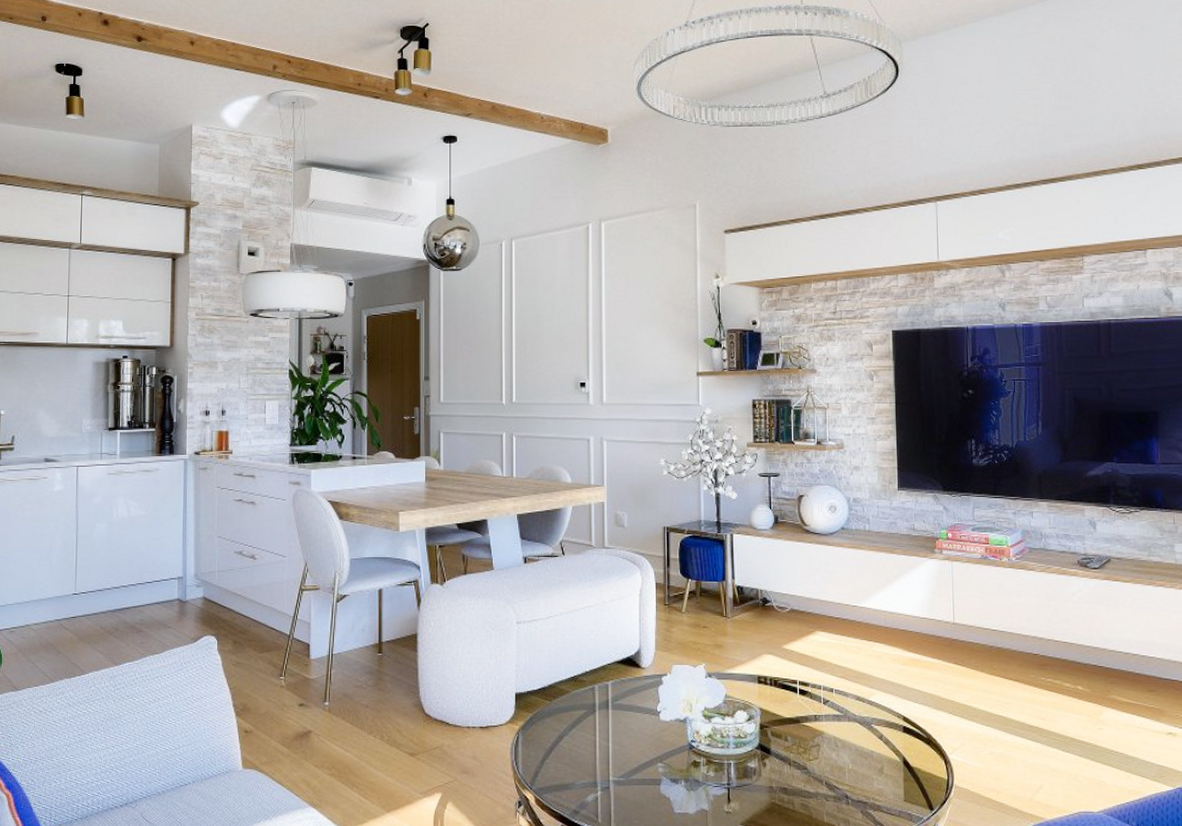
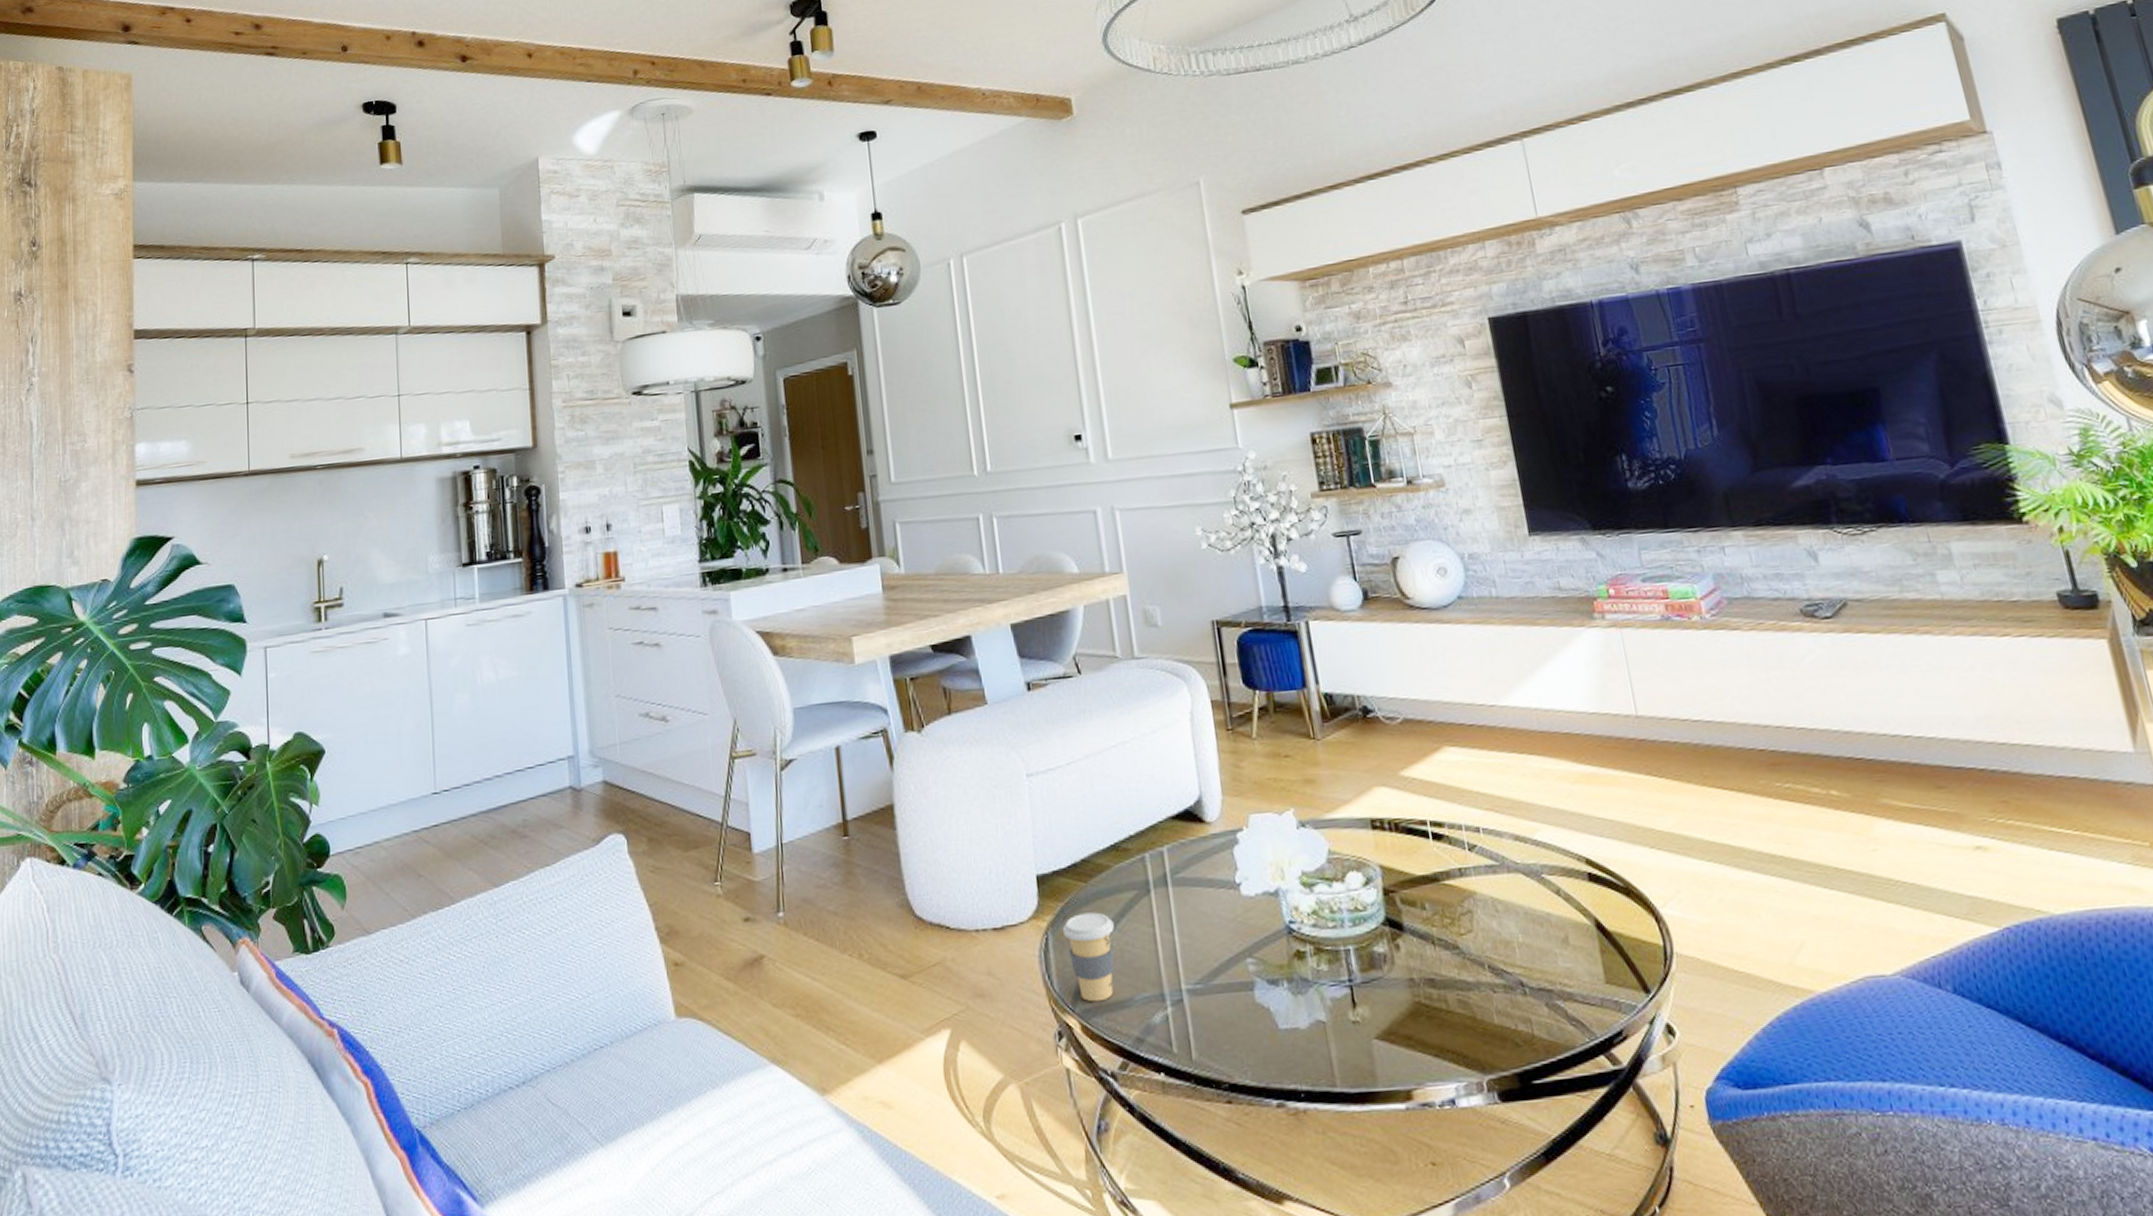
coffee cup: none [529,722,567,784] -> present [1062,912,1115,1002]

